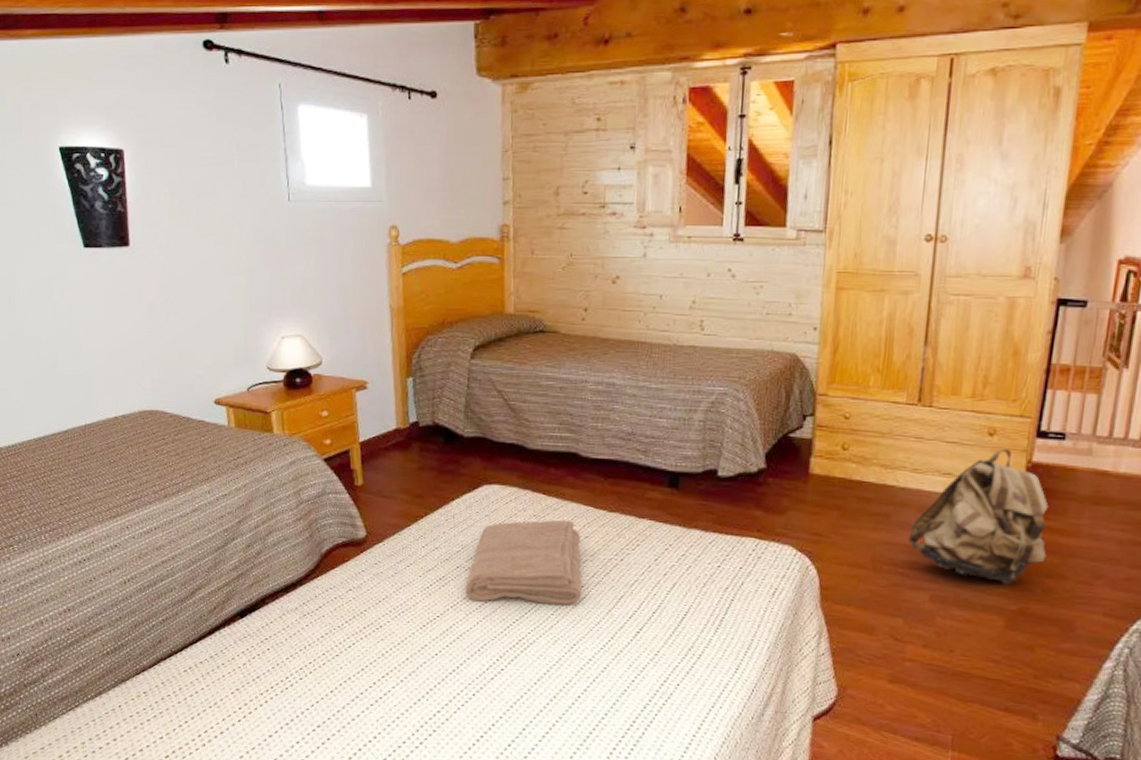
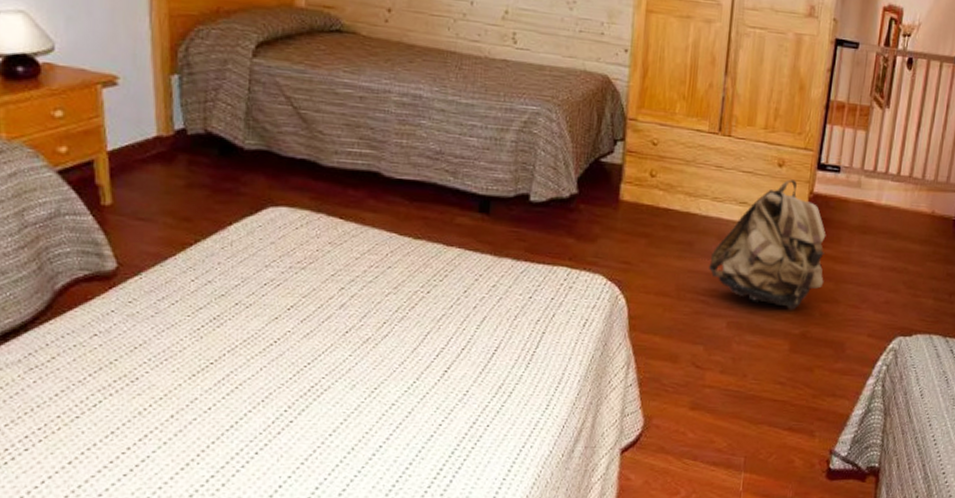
towel: present [465,519,582,606] -> none [245,247,385,345]

